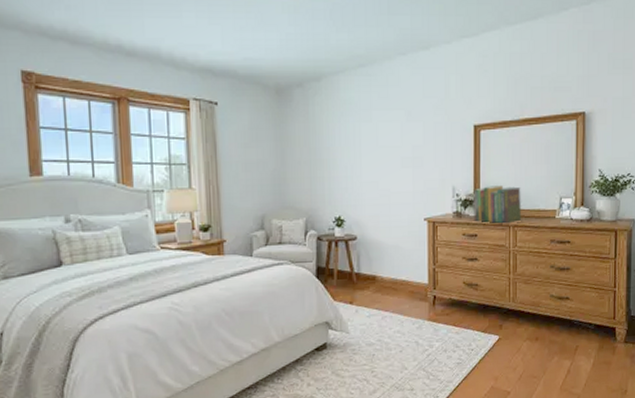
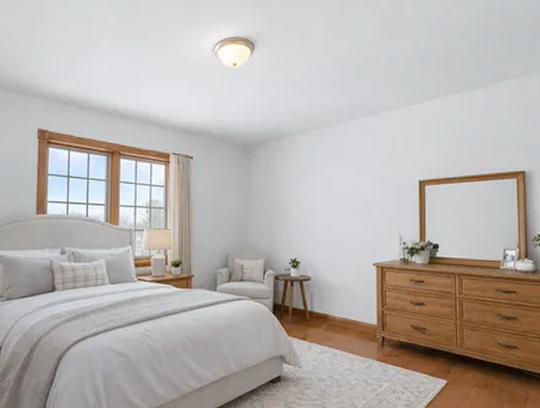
books: present [474,185,521,224] -> none [420,236,466,272]

